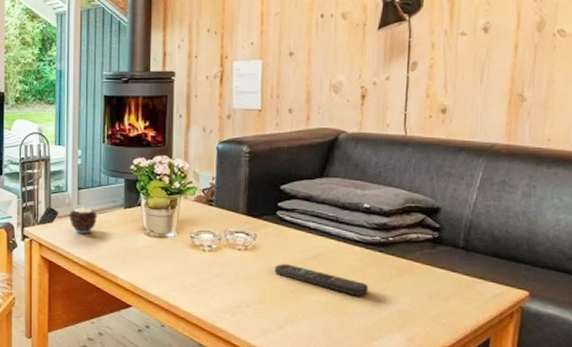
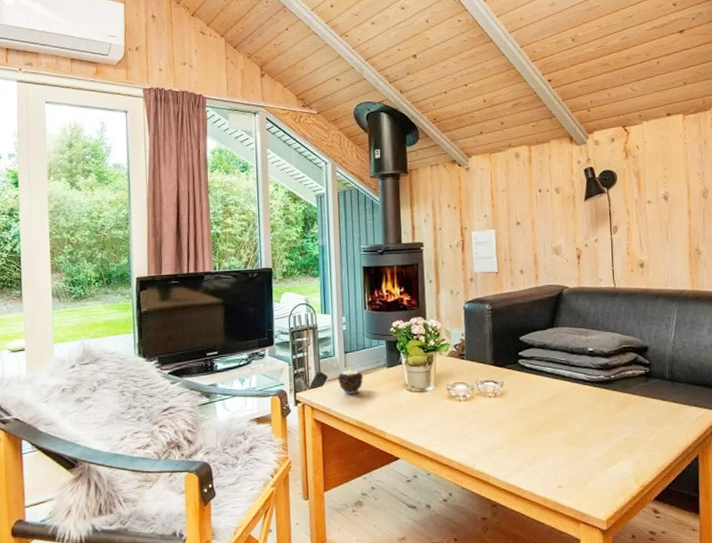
remote control: present [274,264,368,296] -> none [520,406,599,429]

